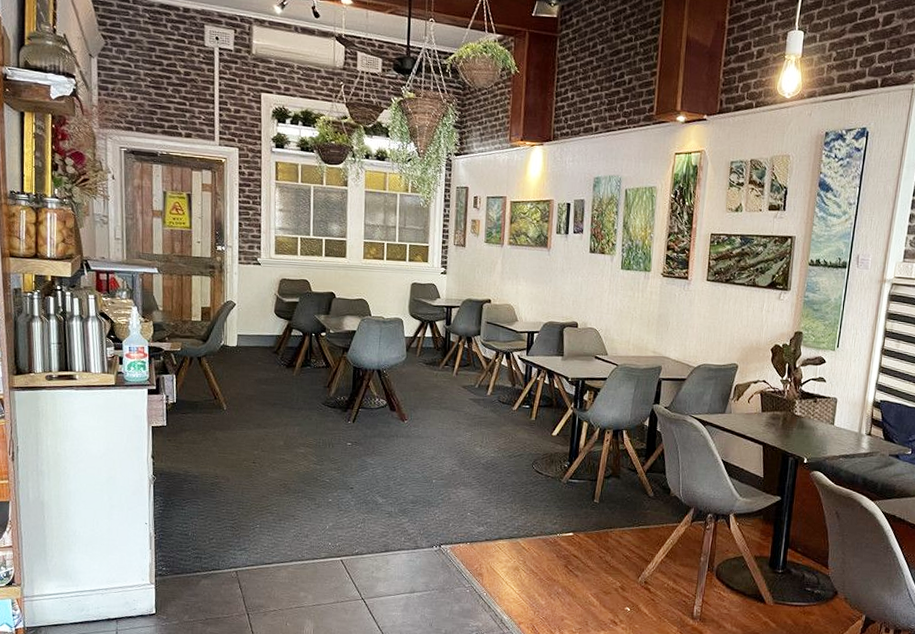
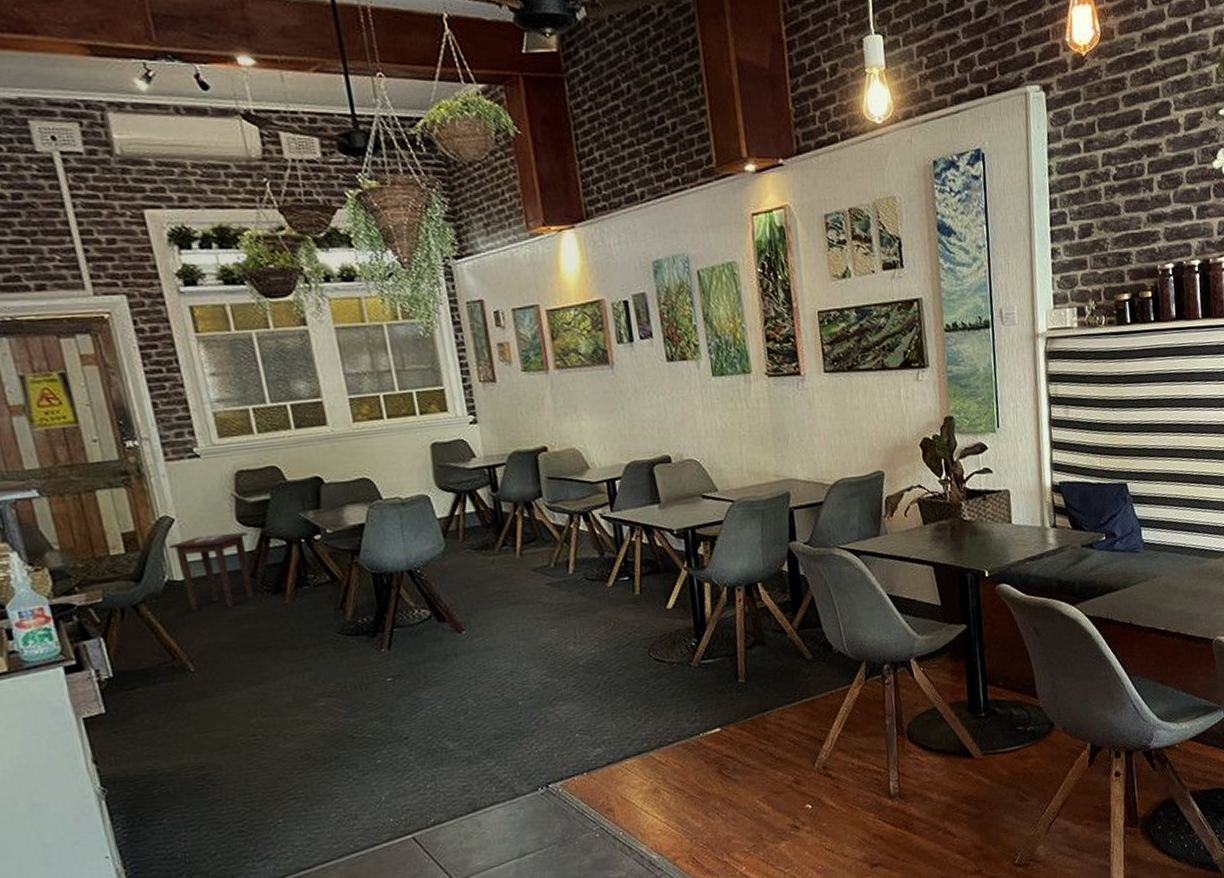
side table: none [228,318,280,371] -> present [168,532,254,610]

